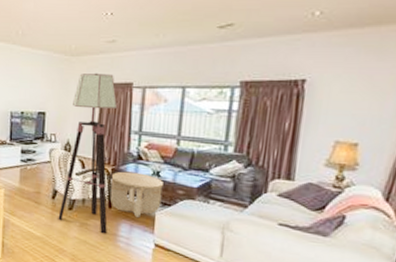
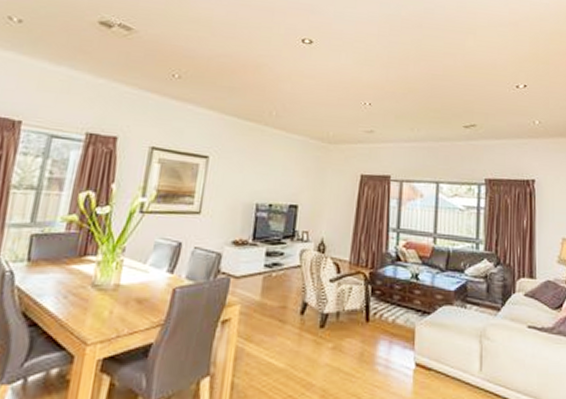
floor lamp: present [58,72,118,234] -> none [307,163,376,356]
side table: present [109,171,163,219] -> none [367,275,422,332]

